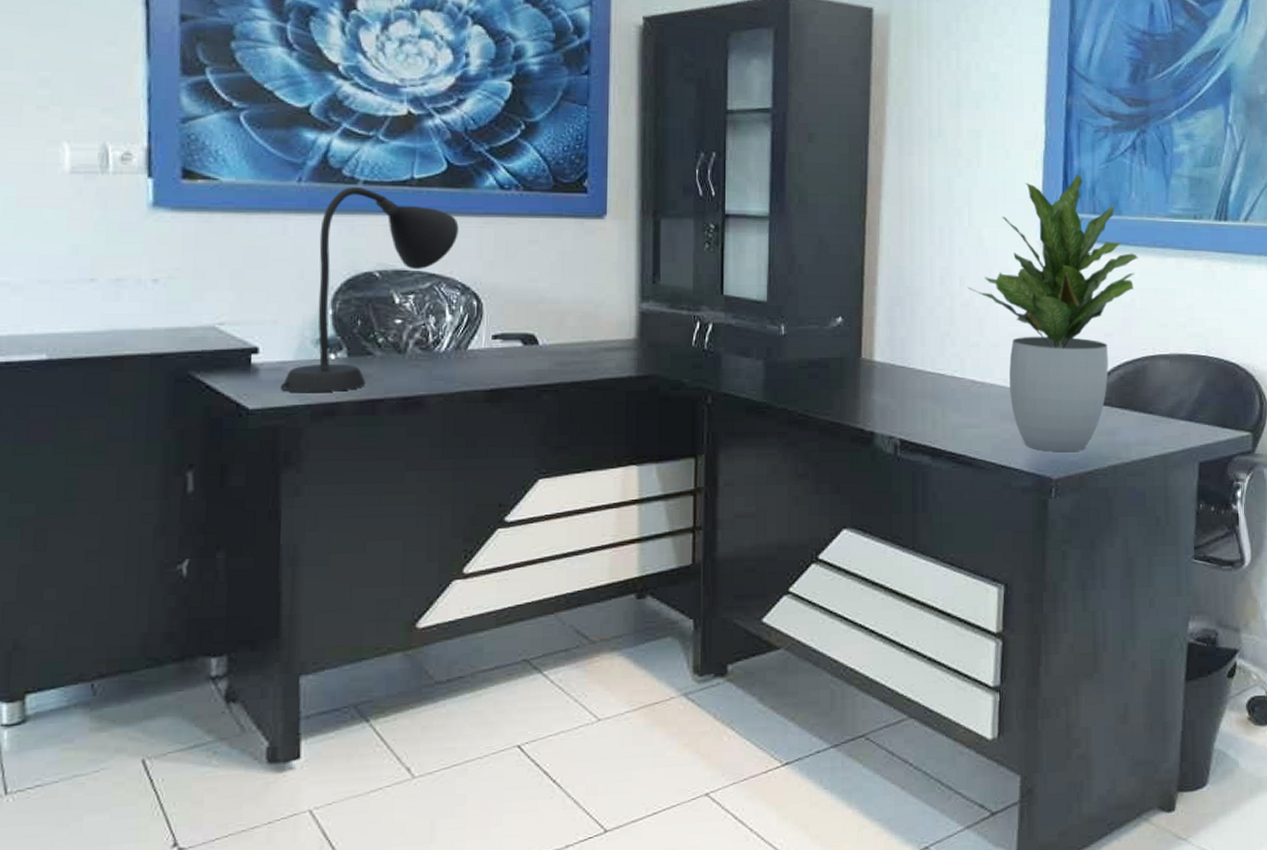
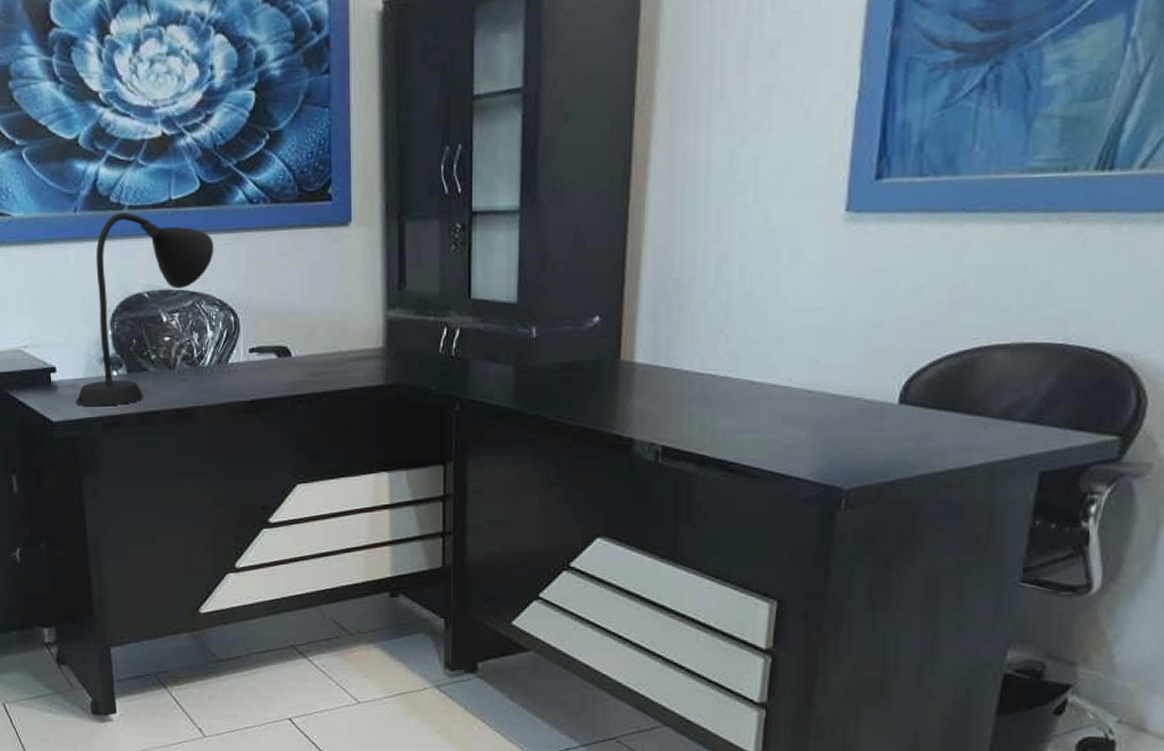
potted plant: present [967,173,1139,453] -> none [748,127,978,460]

